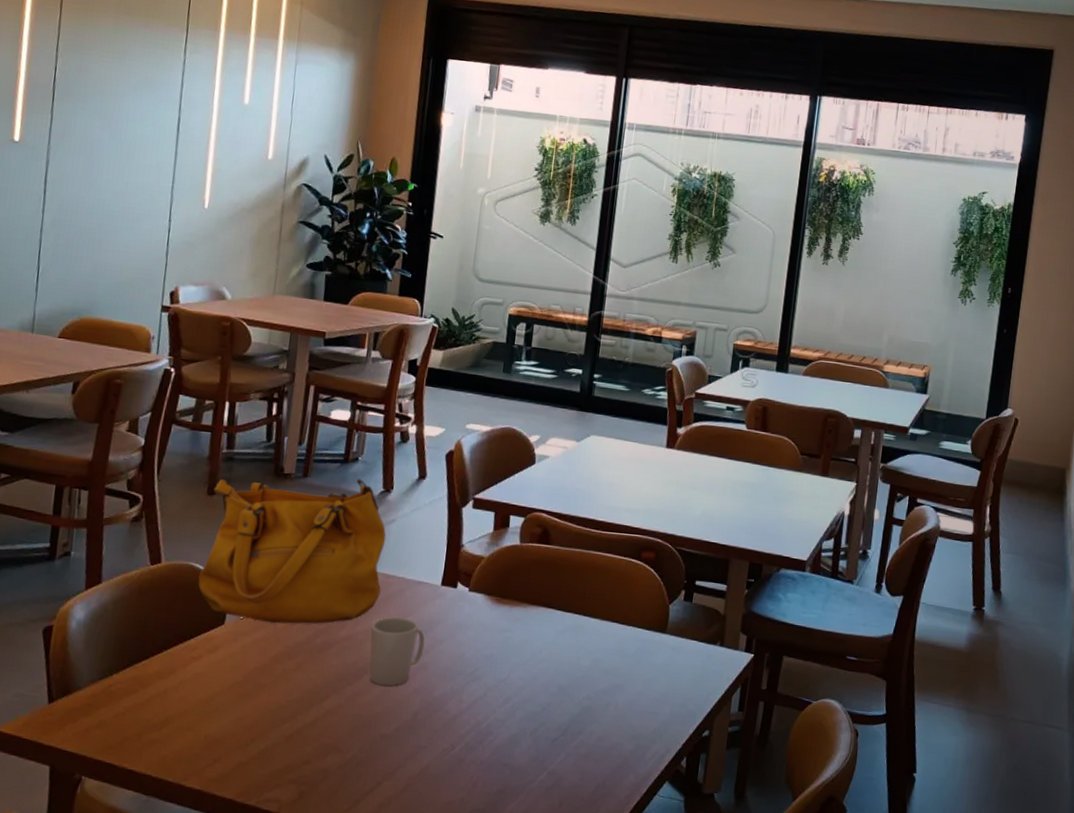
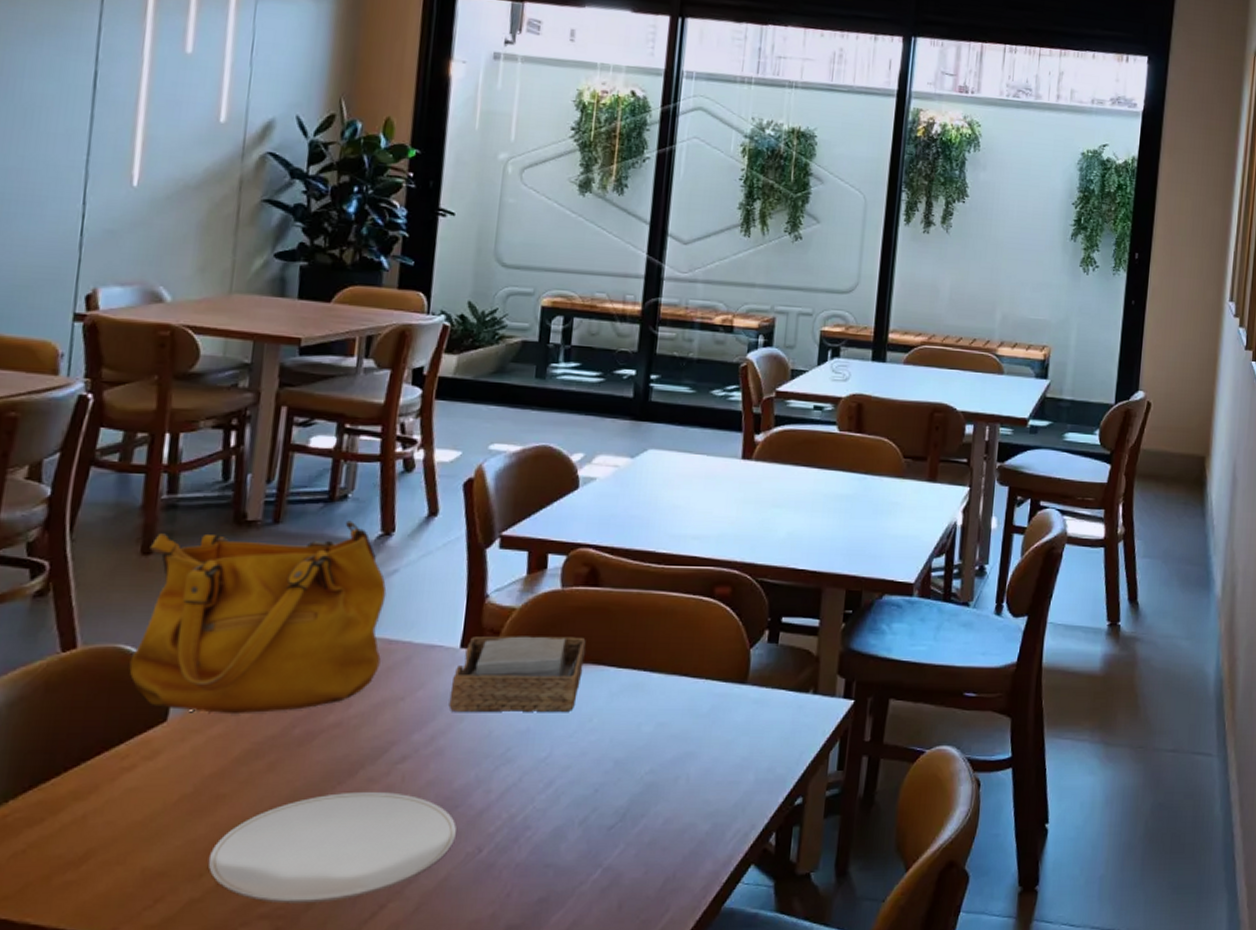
plate: none [252,691,436,776] -> present [208,791,457,904]
mug: present [369,617,425,686] -> none [367,693,441,781]
napkin holder: none [431,577,538,644] -> present [448,635,586,712]

